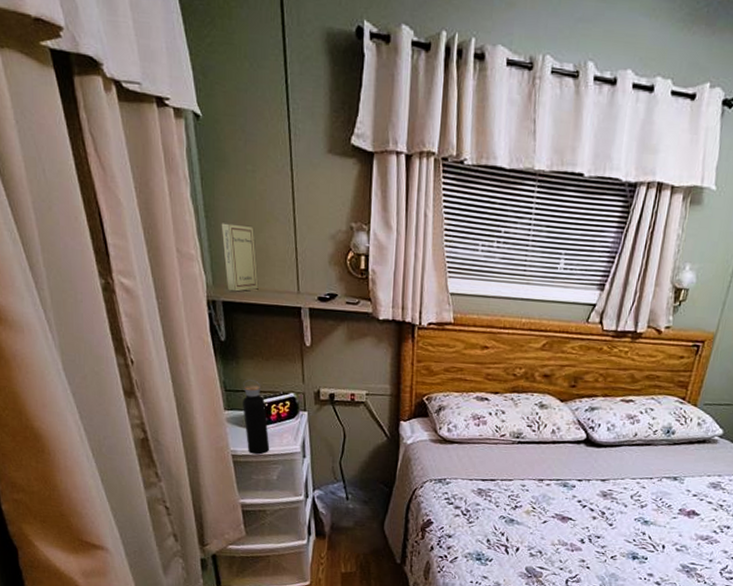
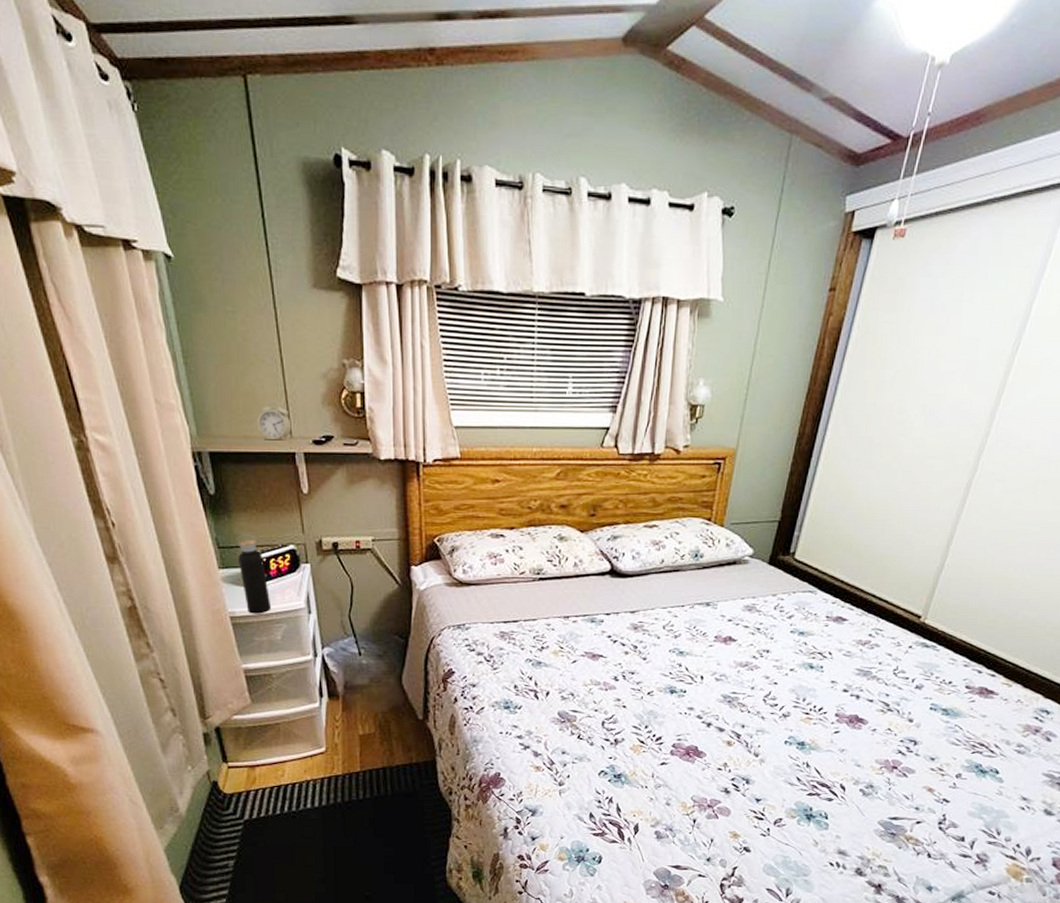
book: present [221,223,259,292] -> none [202,368,247,441]
alarm clock: none [268,257,300,296] -> present [256,400,292,441]

